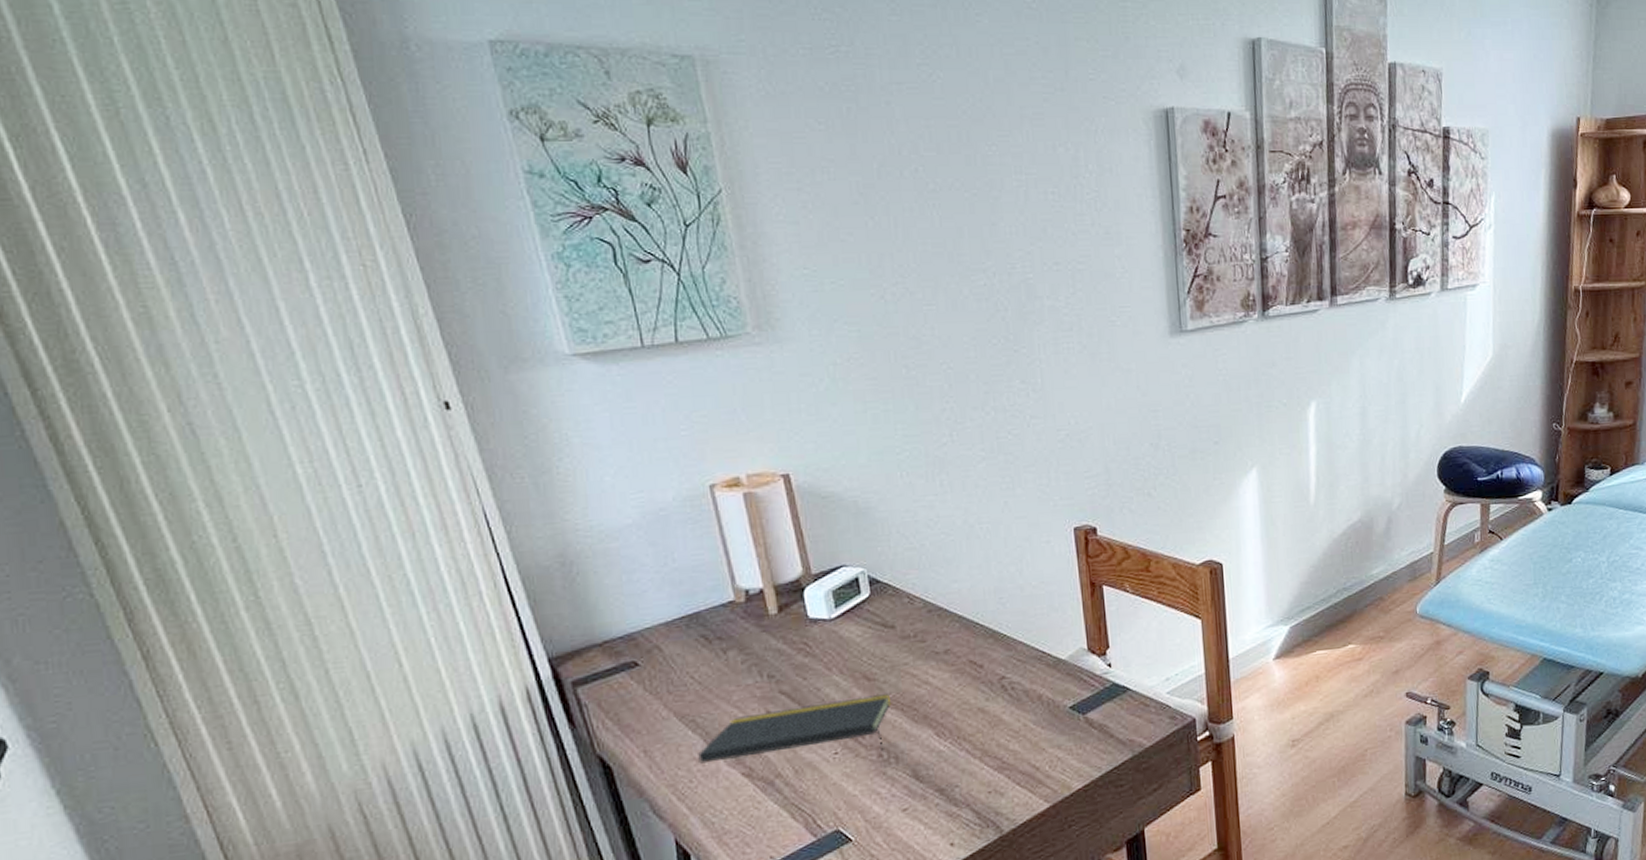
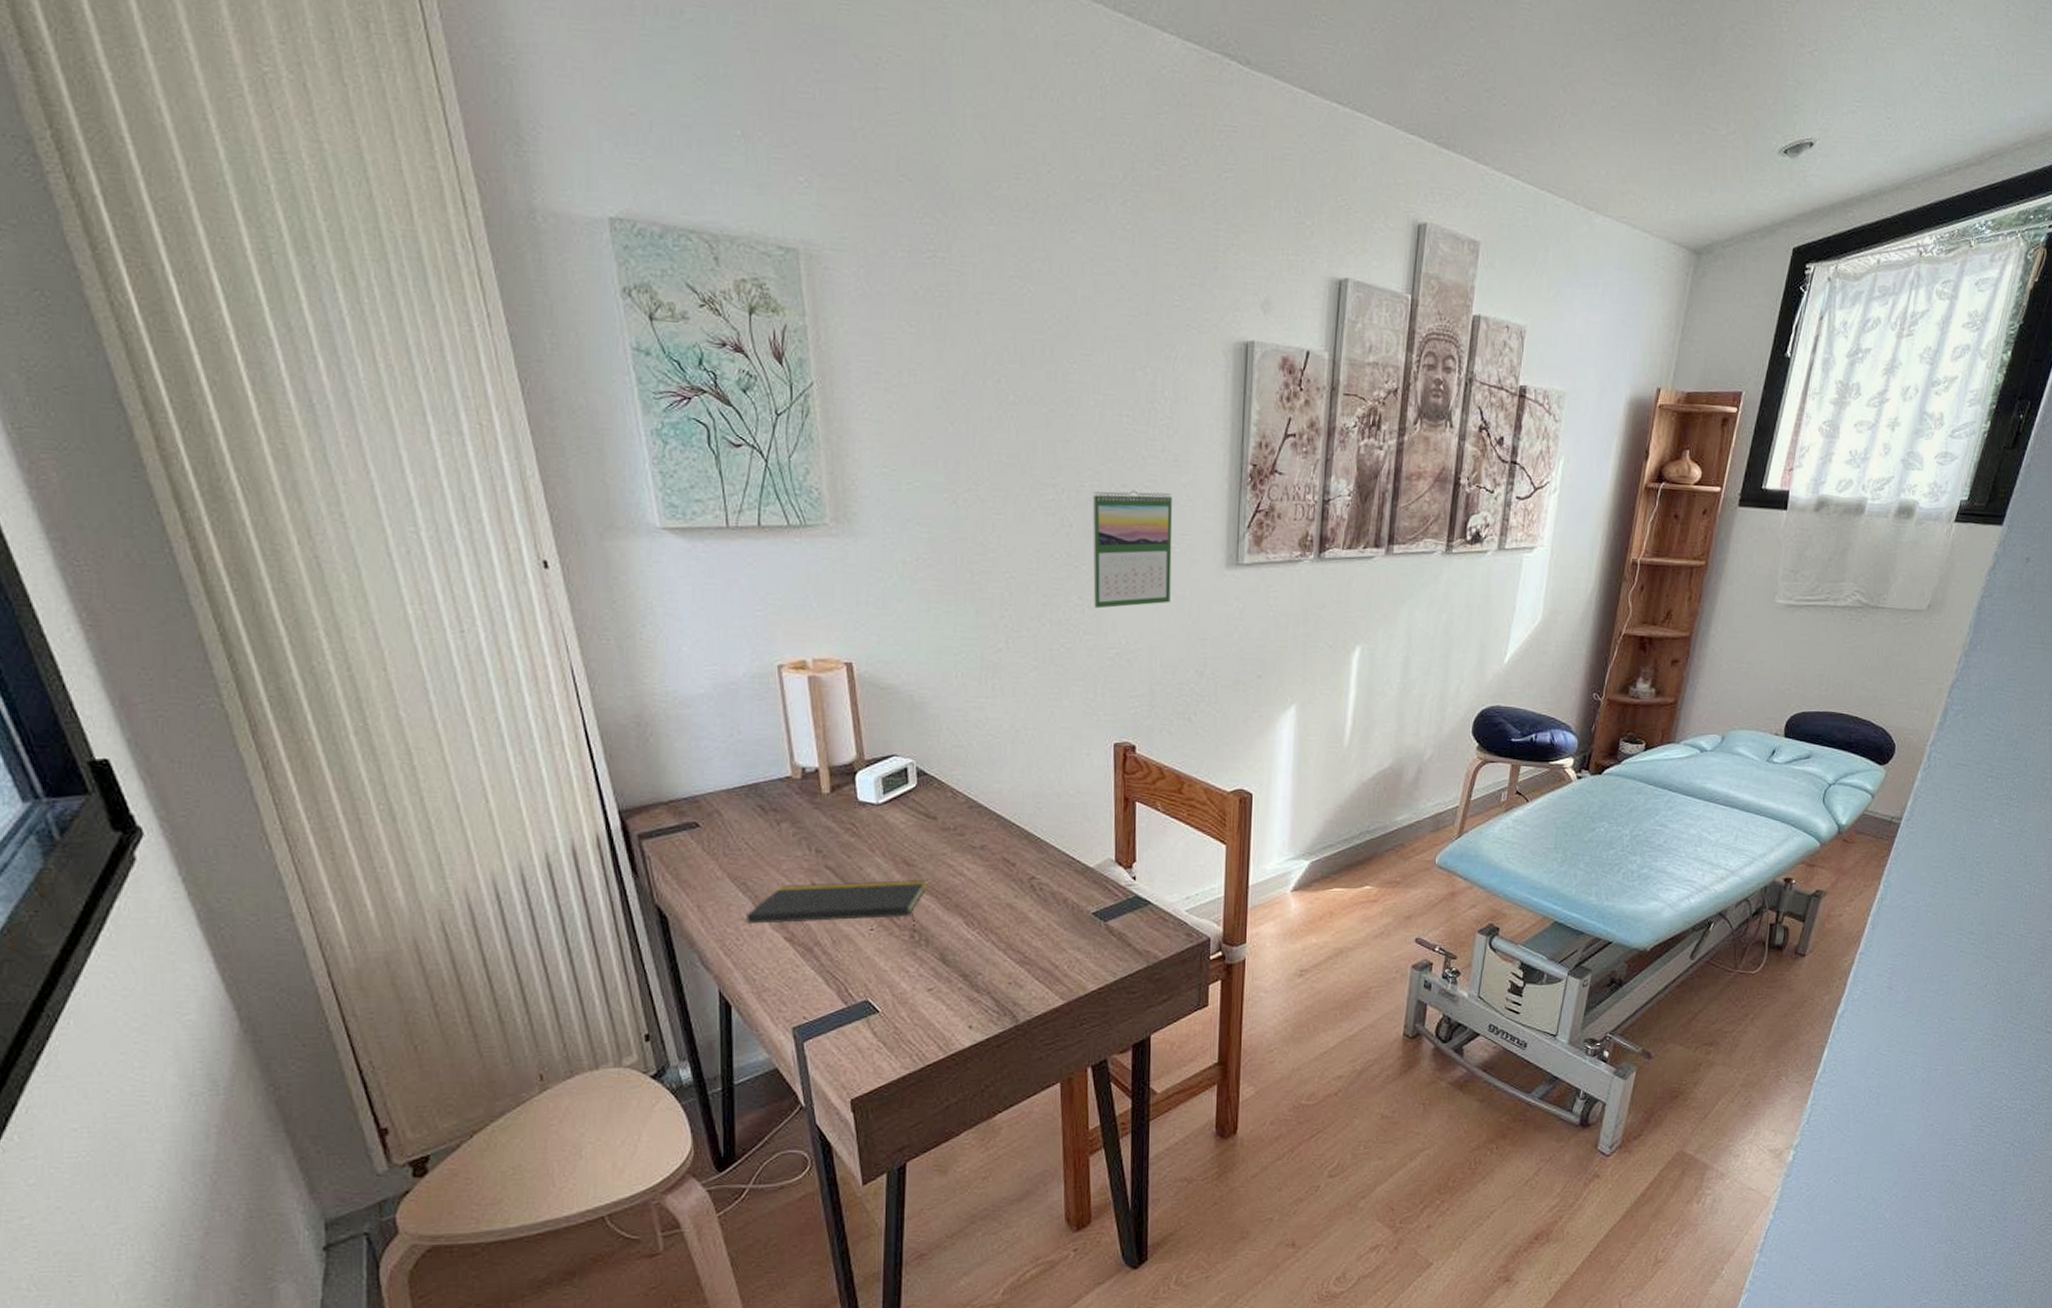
calendar: none [1025,267,1117,391] -> present [1092,490,1173,609]

